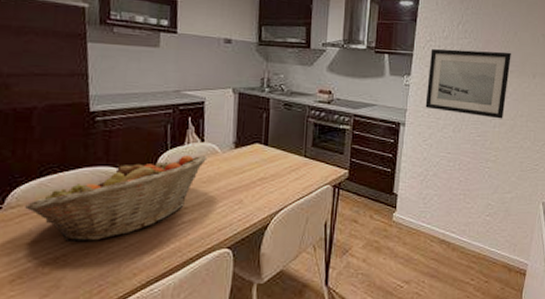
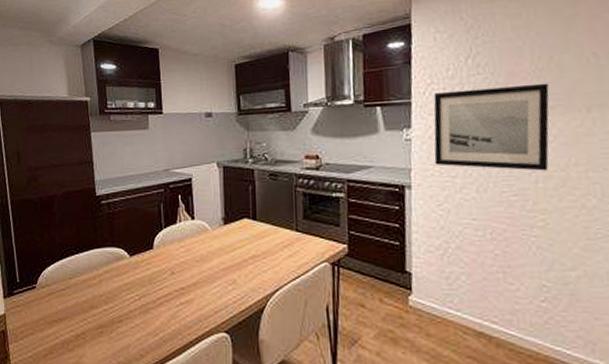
fruit basket: present [25,155,208,241] -> none [52,234,199,320]

